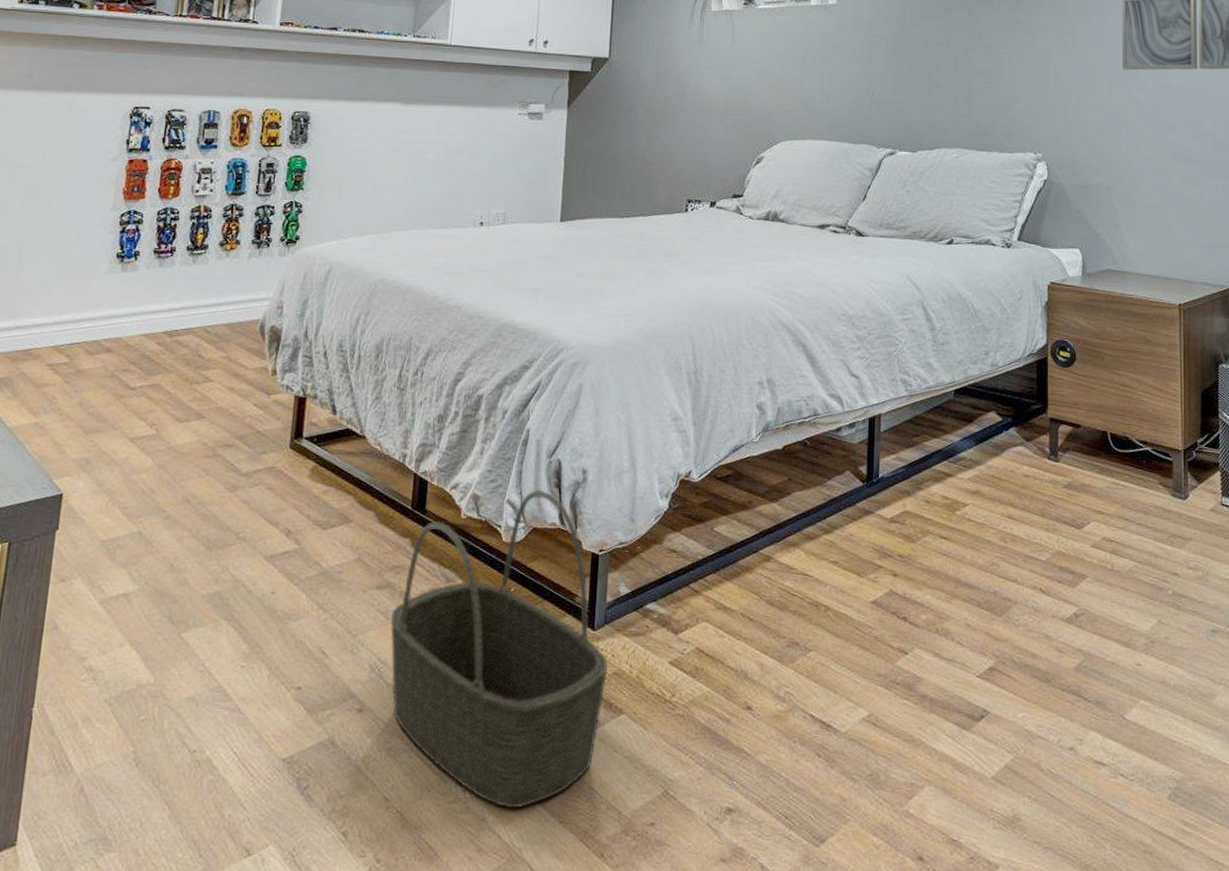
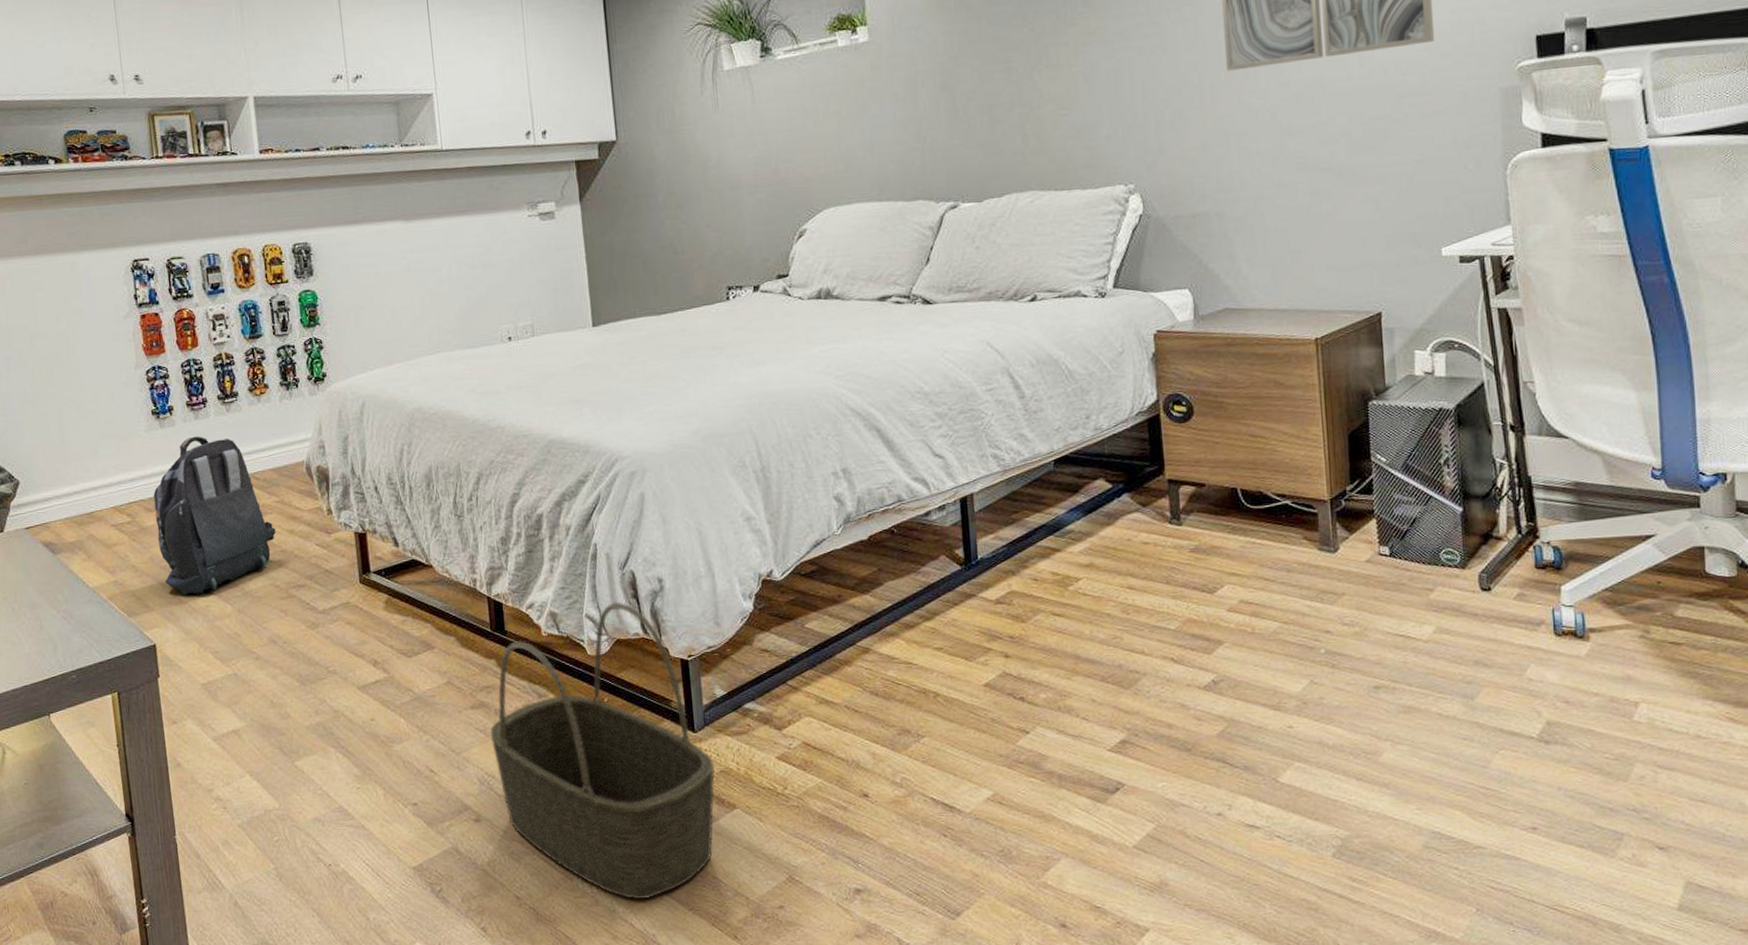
backpack: none [89,283,217,445] -> present [153,436,277,595]

